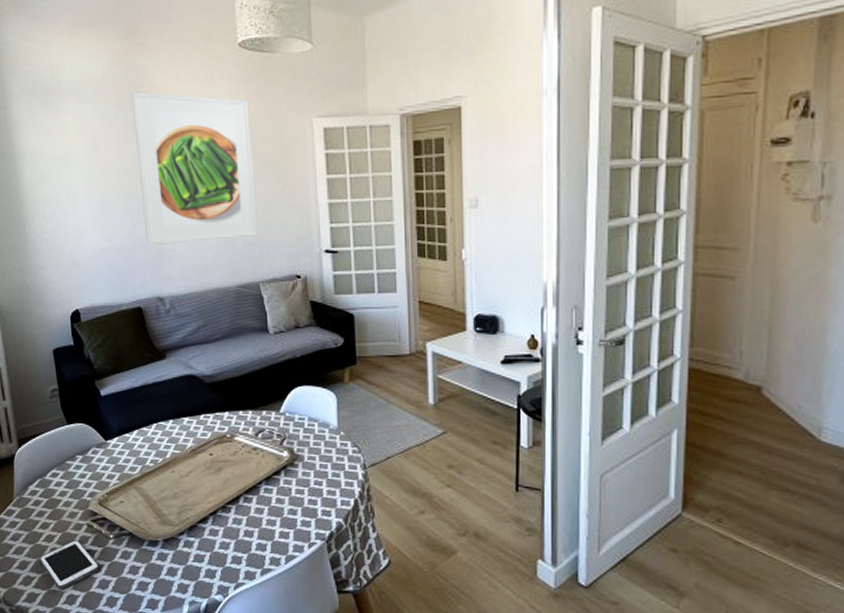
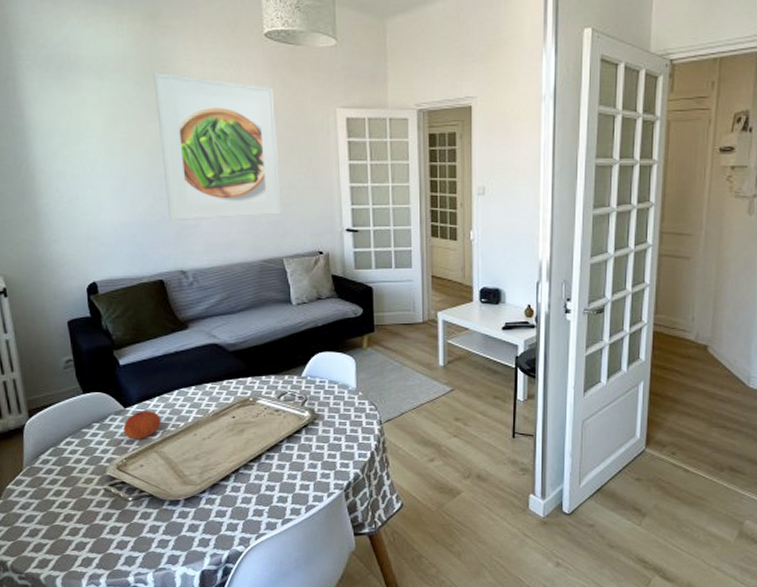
cell phone: present [39,539,99,590] -> none [51,504,117,553]
fruit: none [104,444,140,474] -> present [123,411,161,439]

